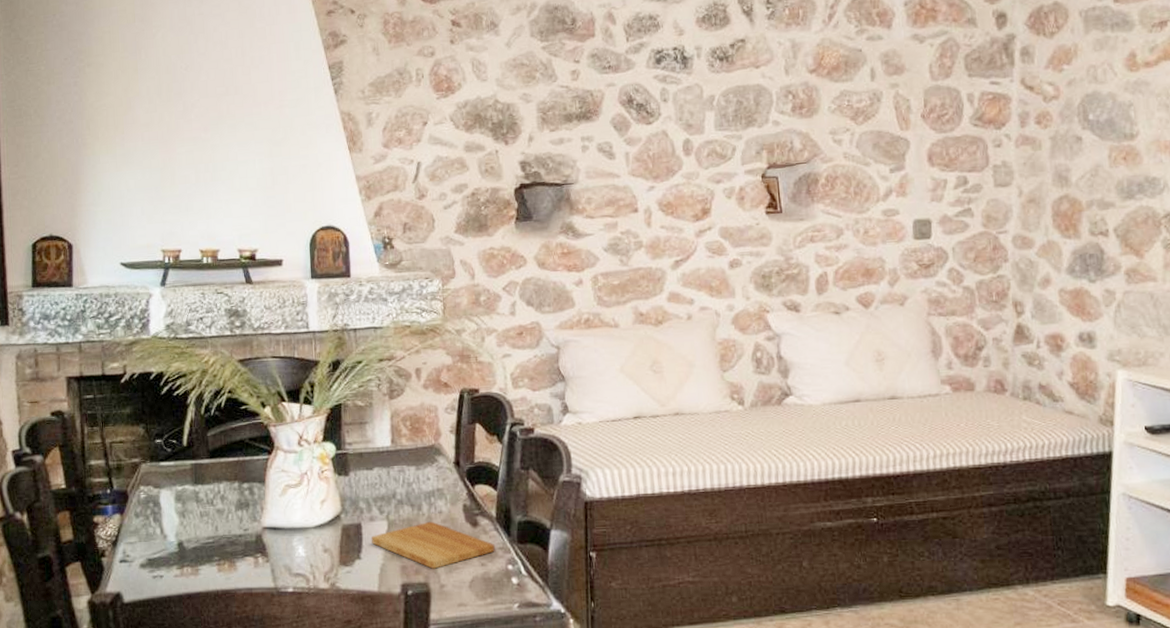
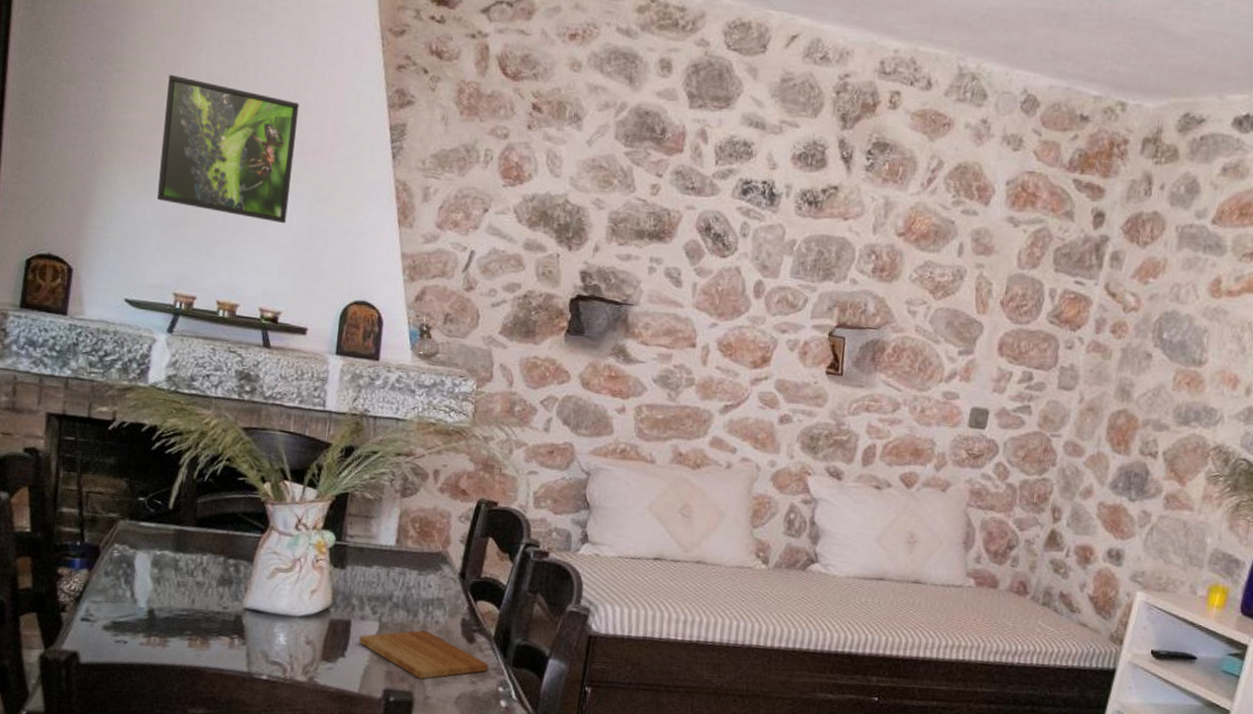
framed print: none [132,59,250,171] -> present [156,74,299,224]

